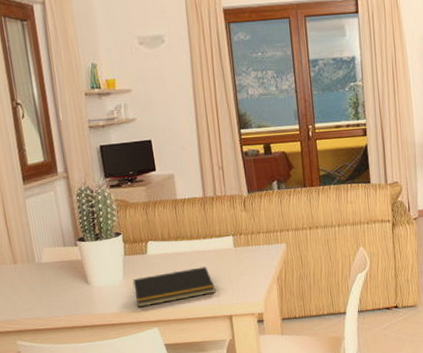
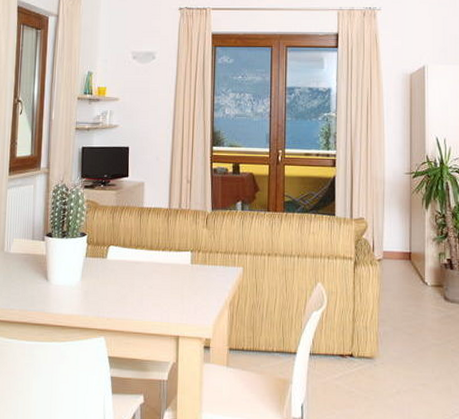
notepad: present [132,266,216,308] -> none [87,279,167,313]

